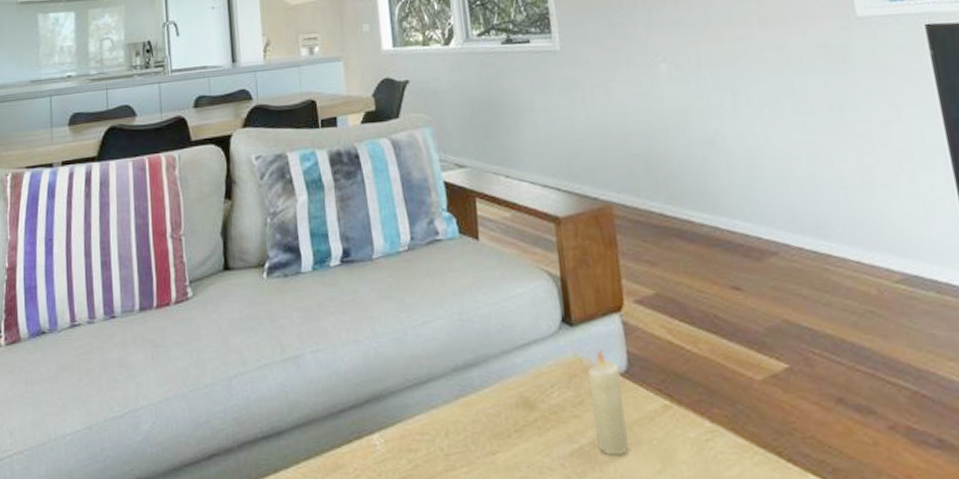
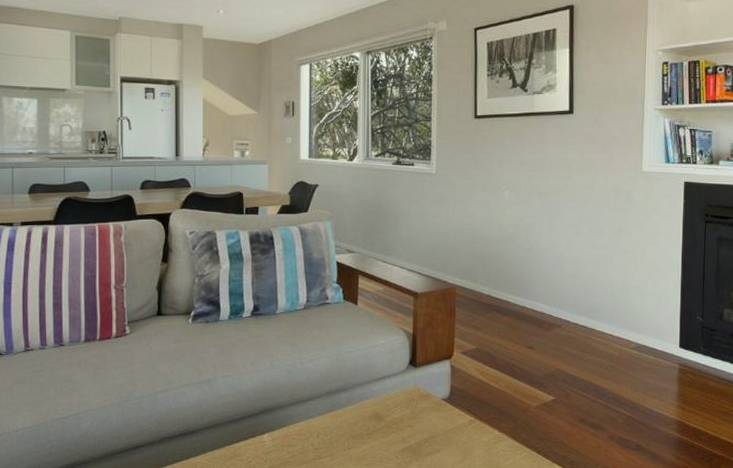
candle: present [587,349,630,456] -> none [421,383,444,451]

